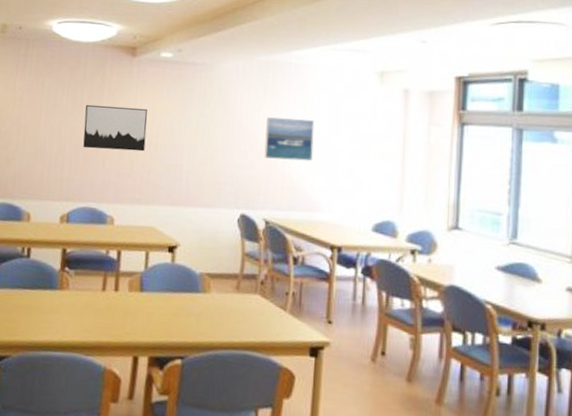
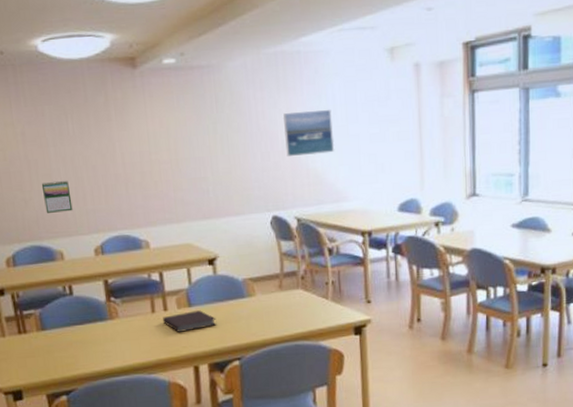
calendar: none [24,145,51,176] -> present [41,180,73,213]
wall art: present [83,104,147,152] -> none [95,123,166,176]
notebook: none [111,296,166,318] -> present [163,310,217,332]

